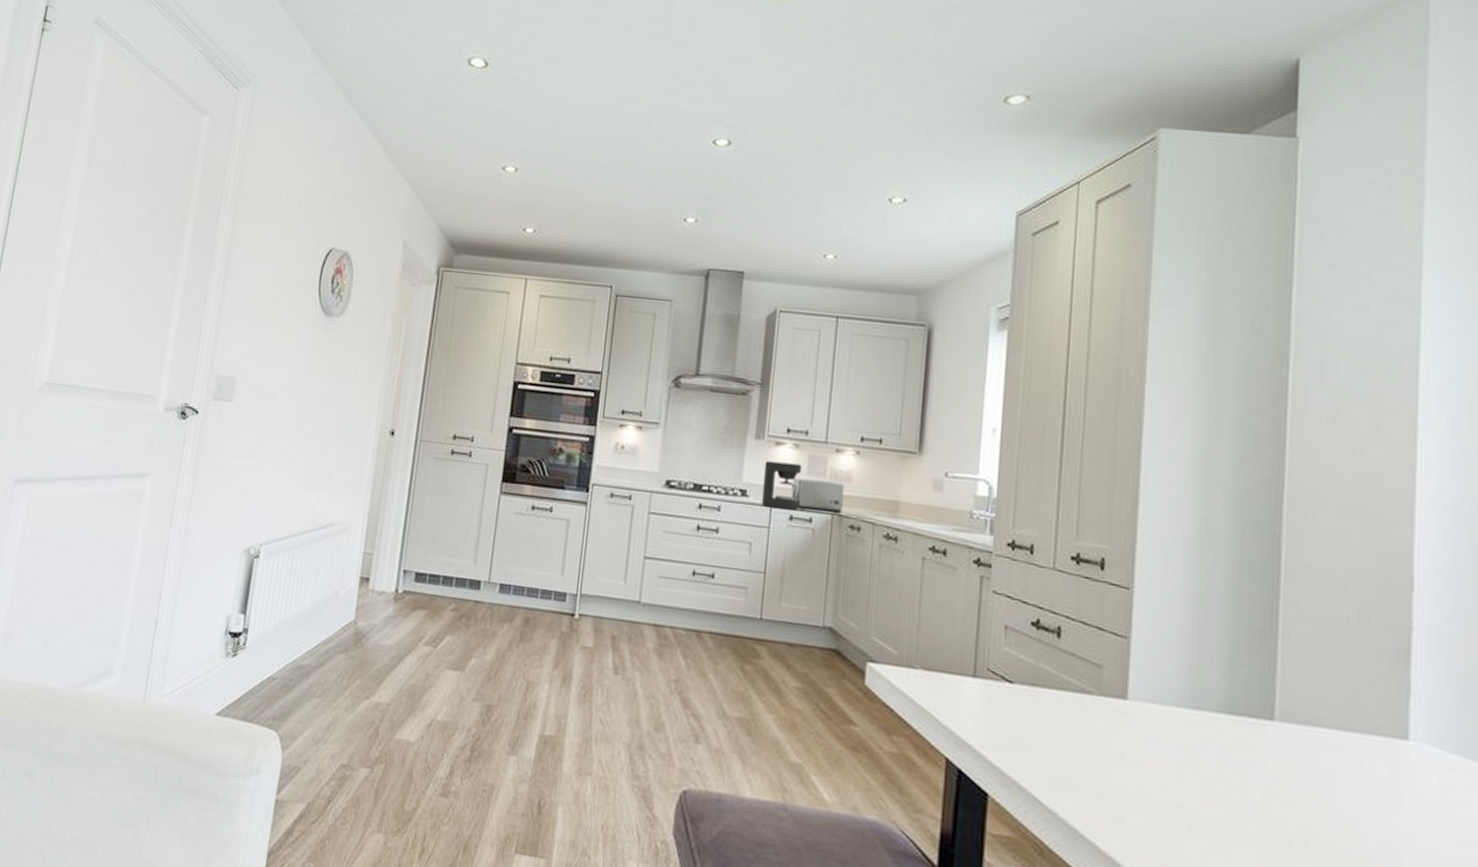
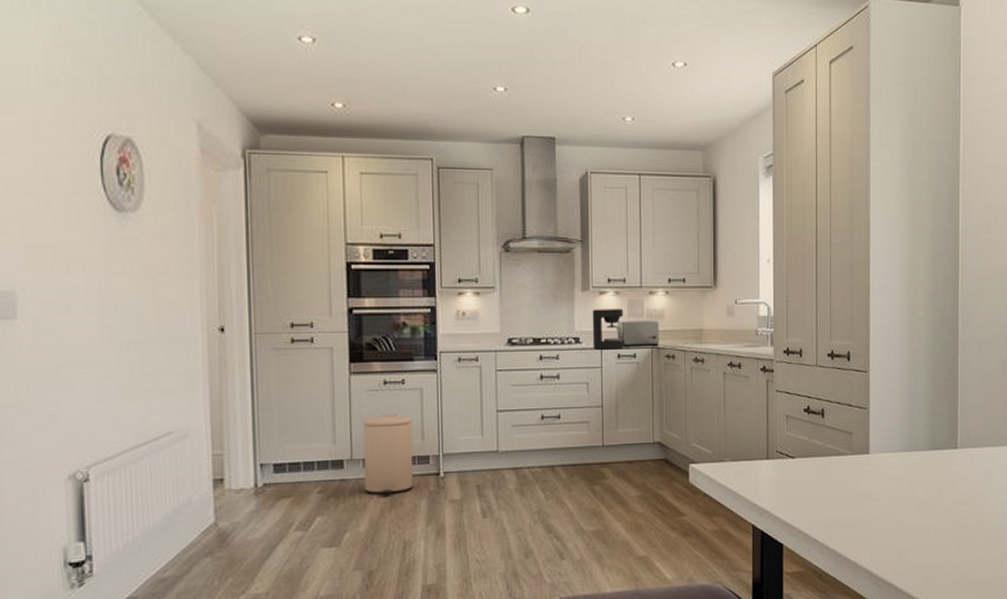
pedal bin: none [496,540,555,628] -> present [362,414,414,495]

